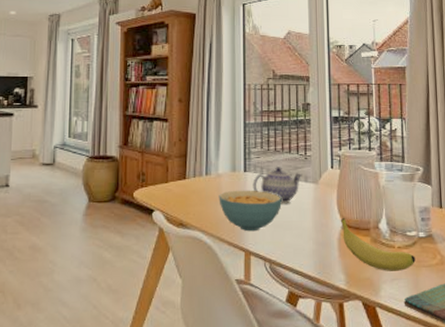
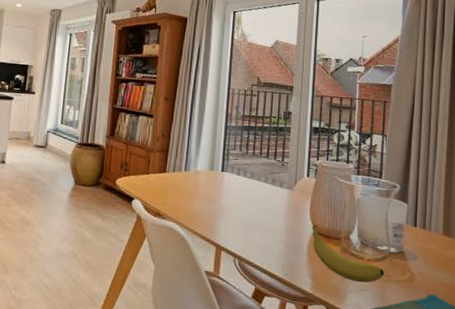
cereal bowl: present [219,190,282,232] -> none [195,187,256,229]
teapot: present [253,167,302,204] -> none [229,170,278,206]

